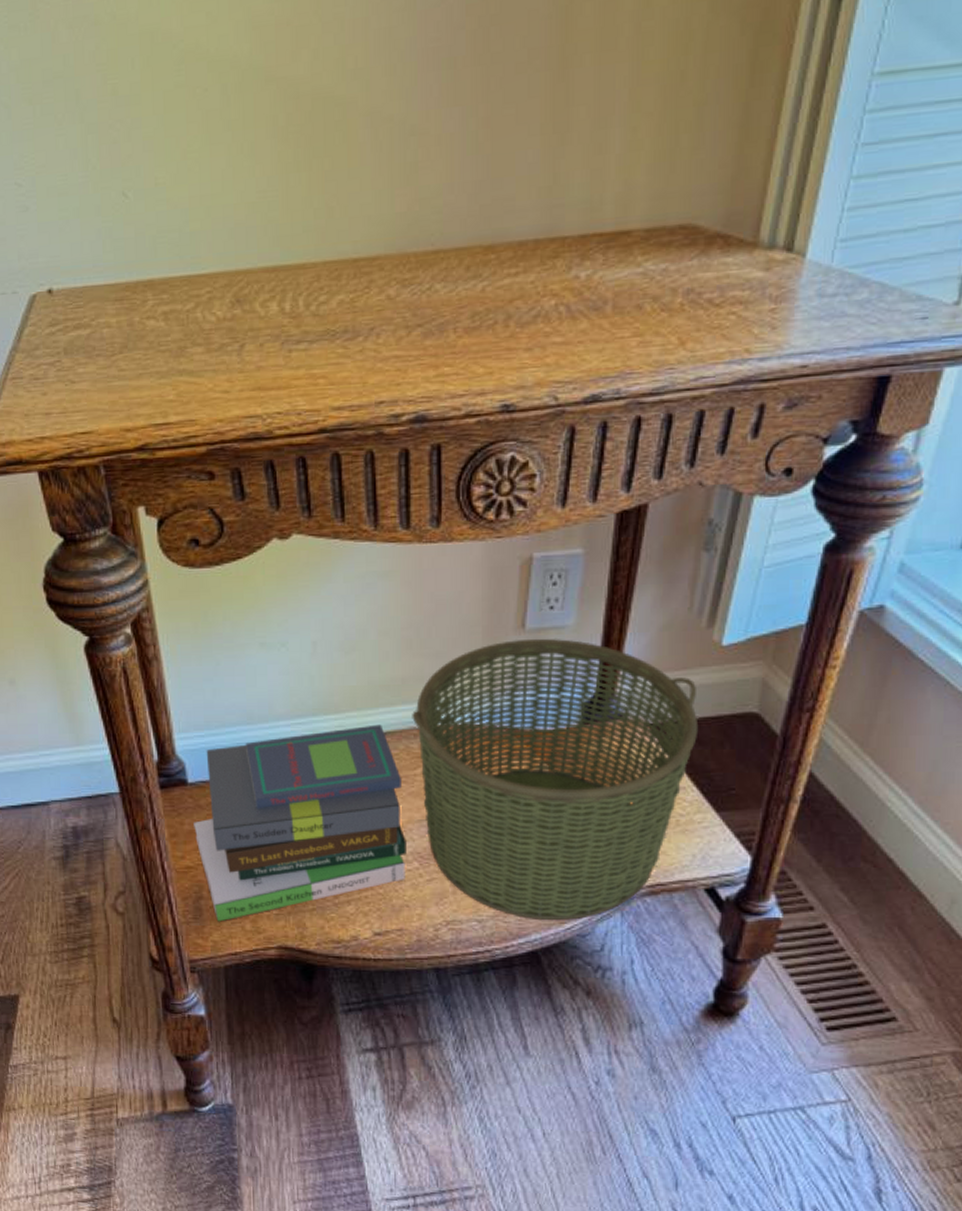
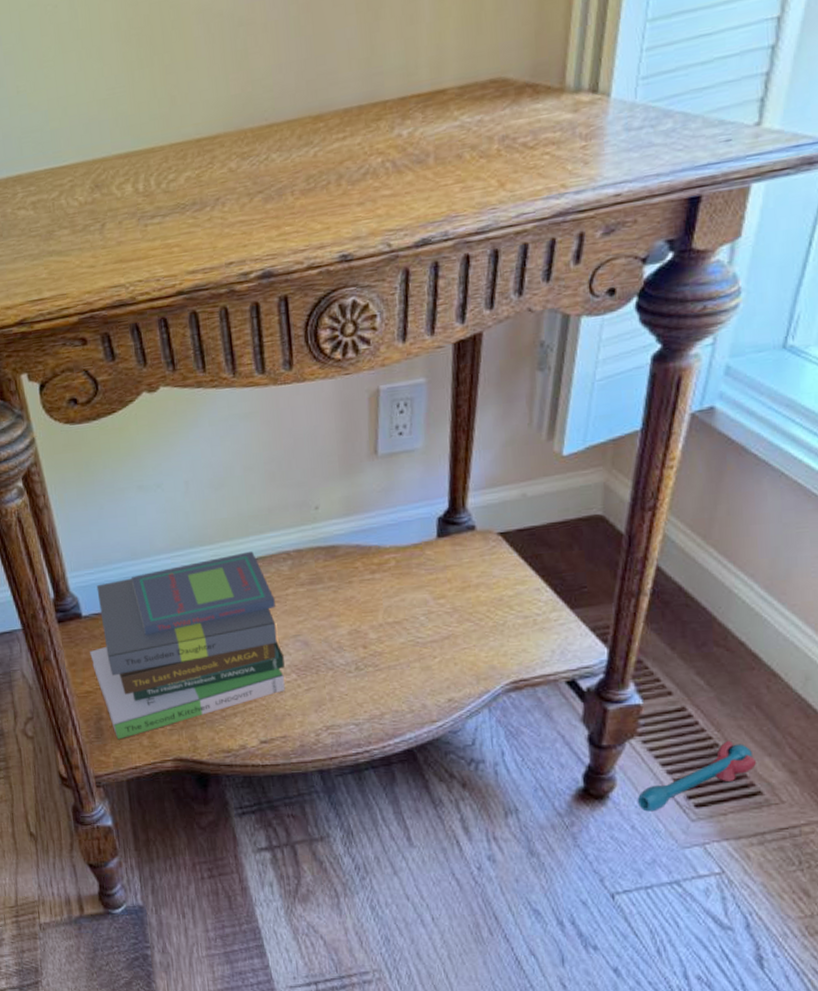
basket: present [412,638,699,920] -> none [280,460,548,720]
dog toy: none [769,961,895,1033] -> present [638,740,757,812]

